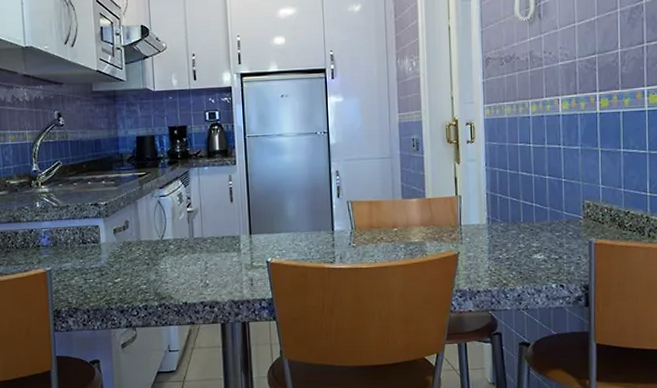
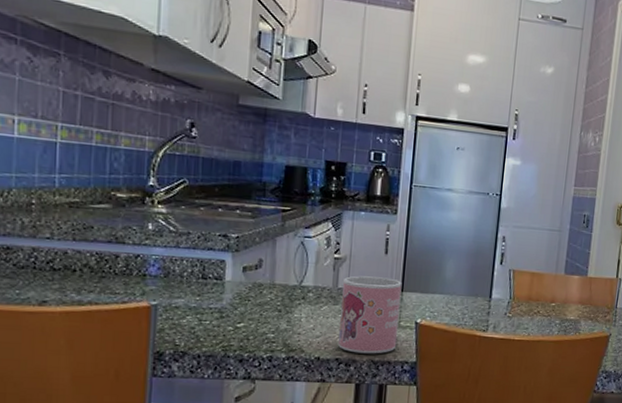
mug: none [197,223,253,296] -> present [338,275,402,354]

